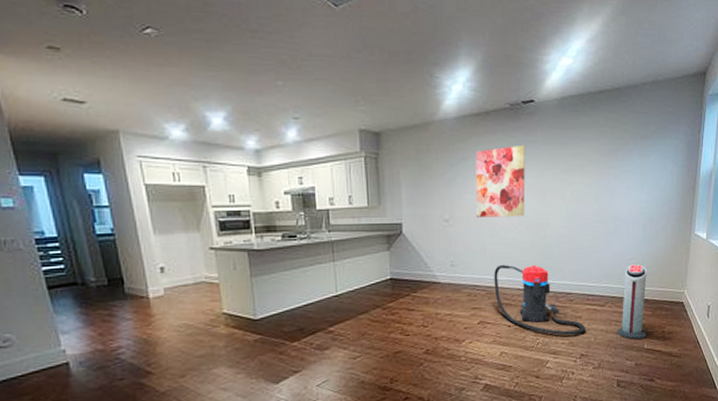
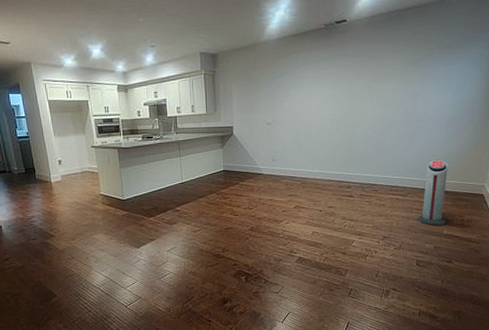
wall art: present [475,145,526,217] -> none [294,59,338,121]
vacuum cleaner: present [494,264,586,336] -> none [308,159,389,220]

